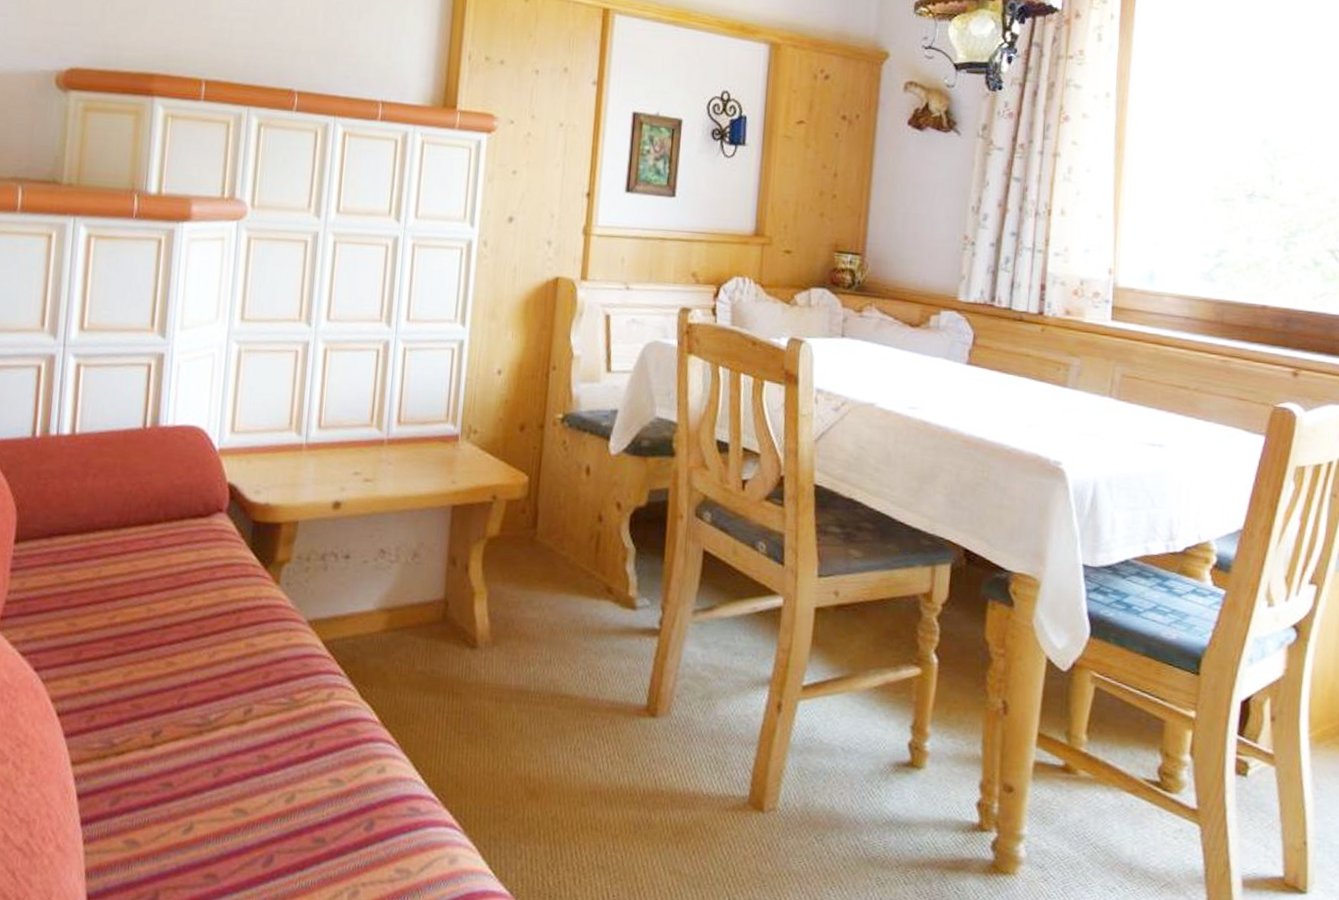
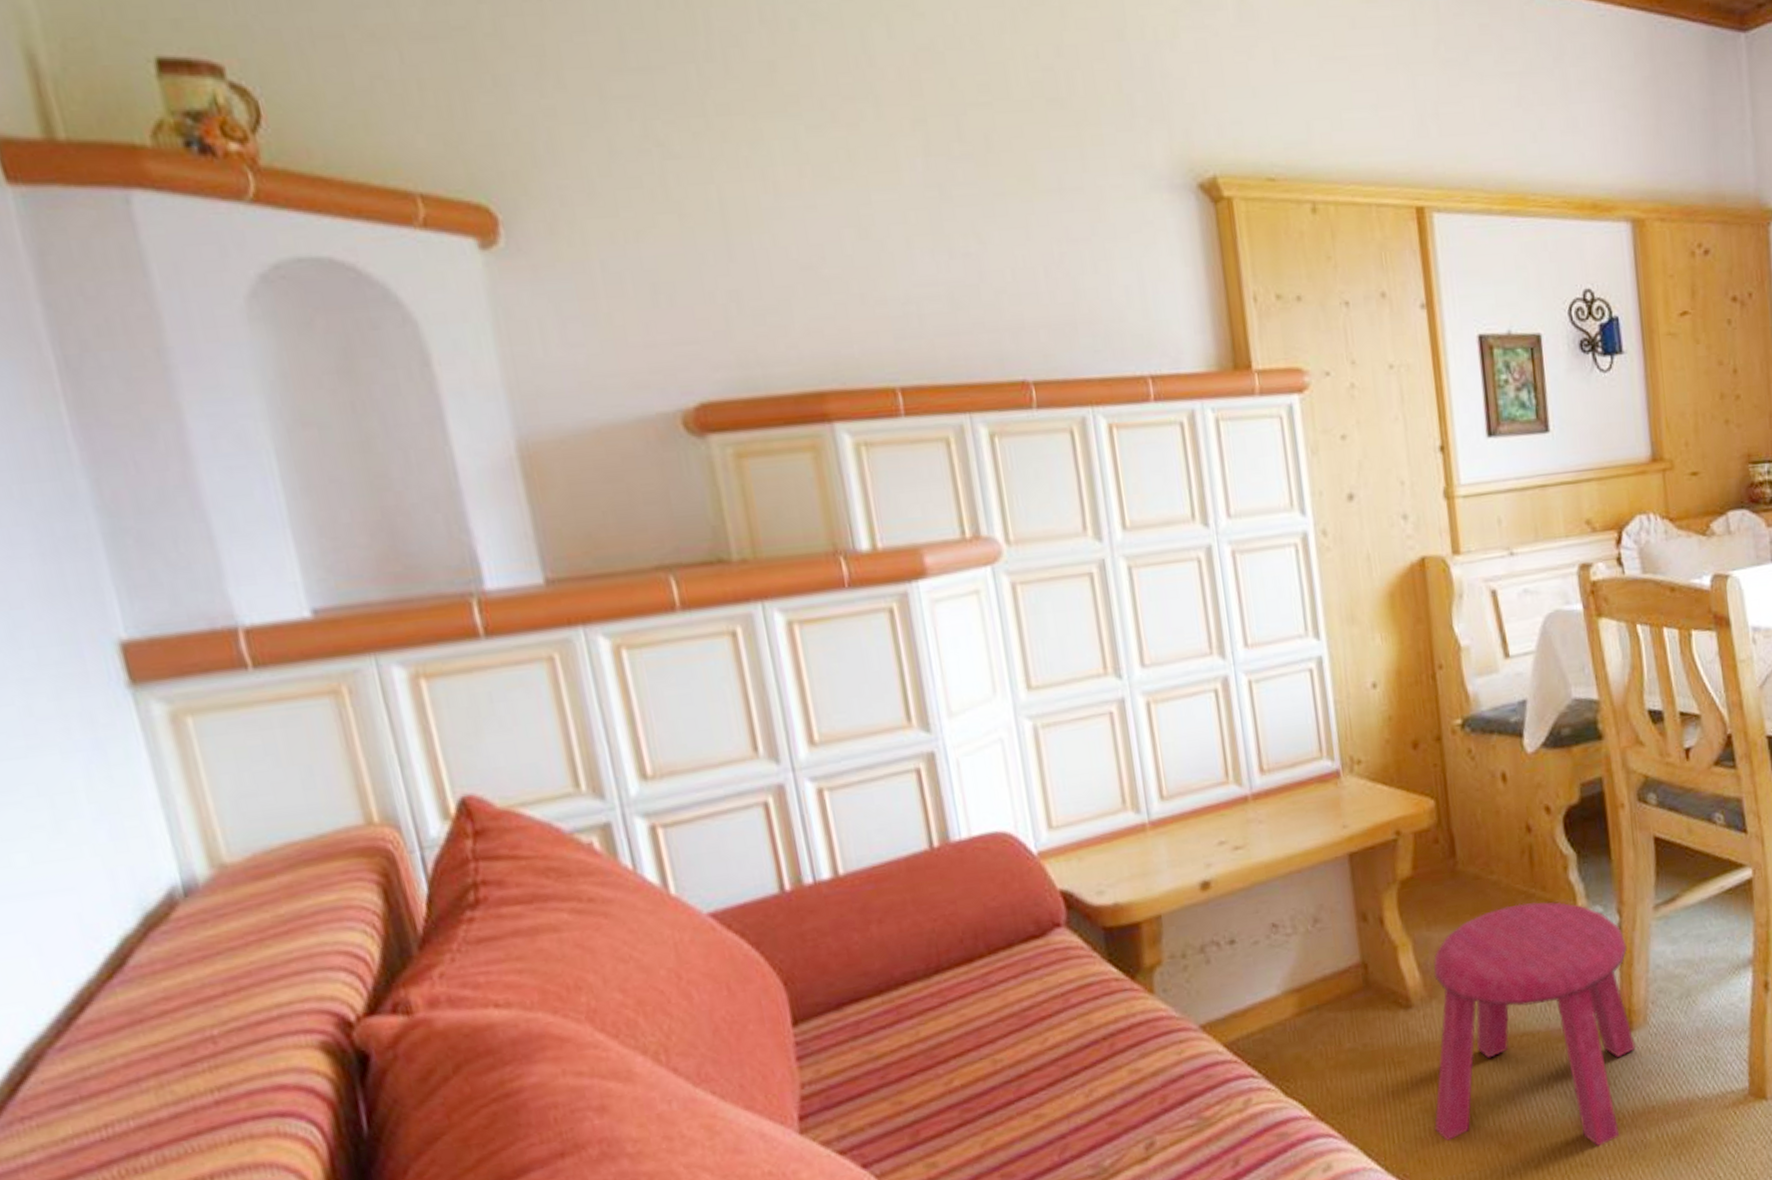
stool: none [475,580,665,815] -> present [1433,902,1636,1147]

